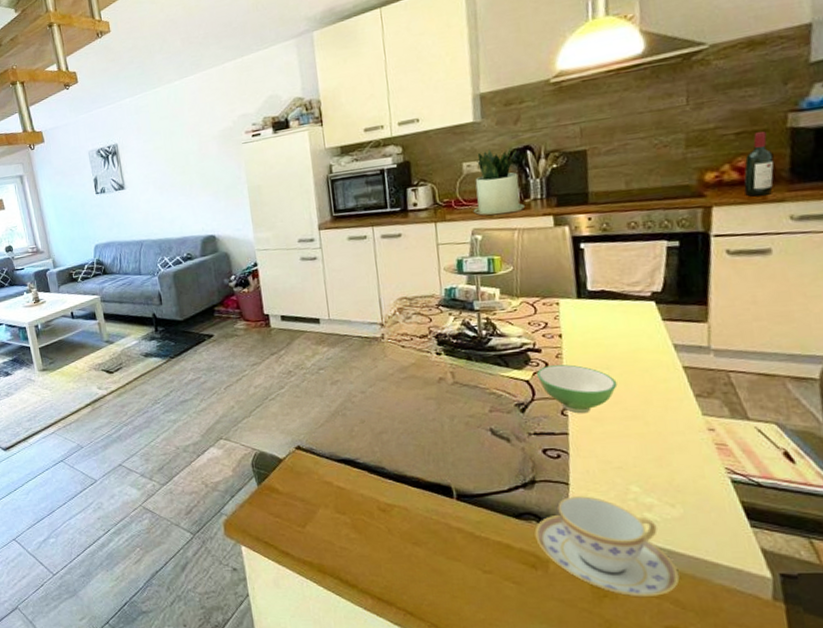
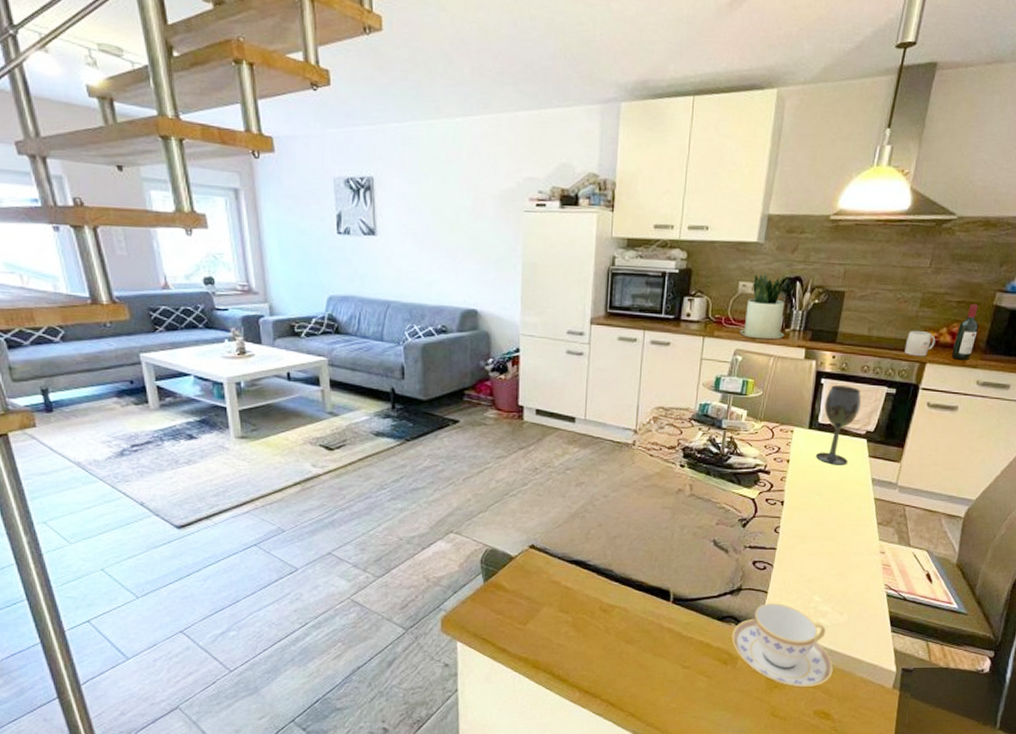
bowl: present [536,364,618,414] -> none [761,487,823,532]
wine glass: none [590,246,638,334] -> present [816,385,862,465]
mug: none [677,172,718,202] -> present [904,330,936,357]

